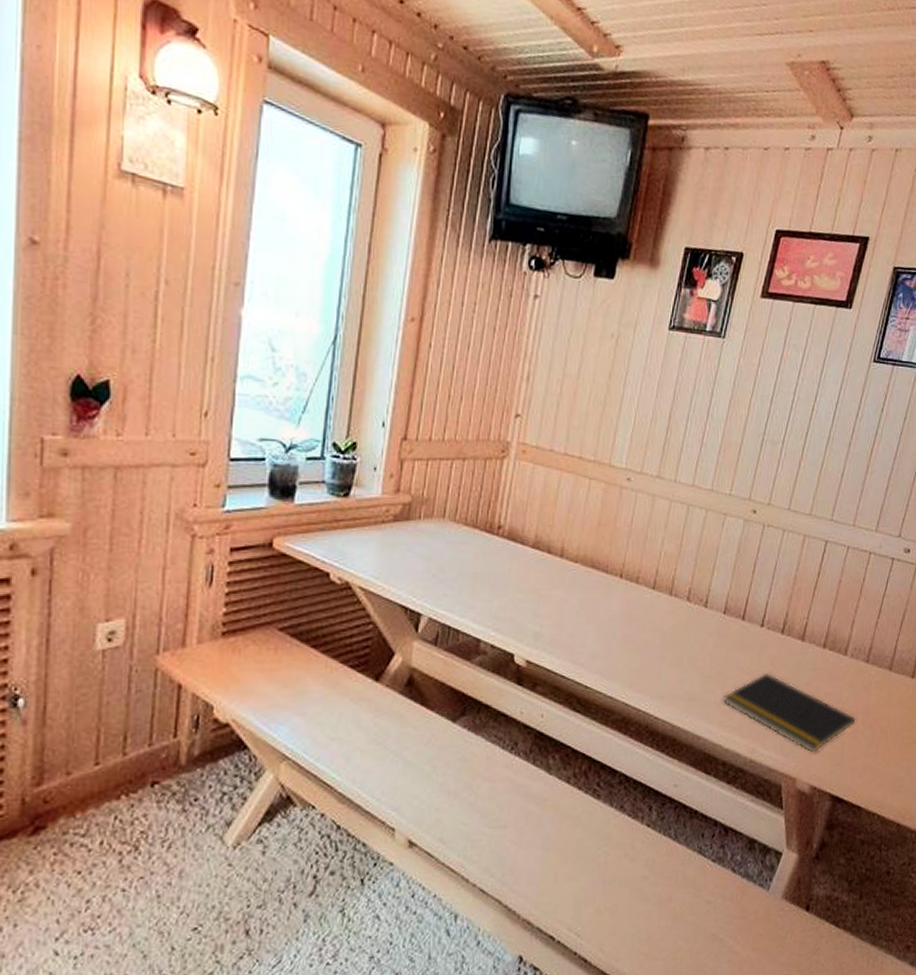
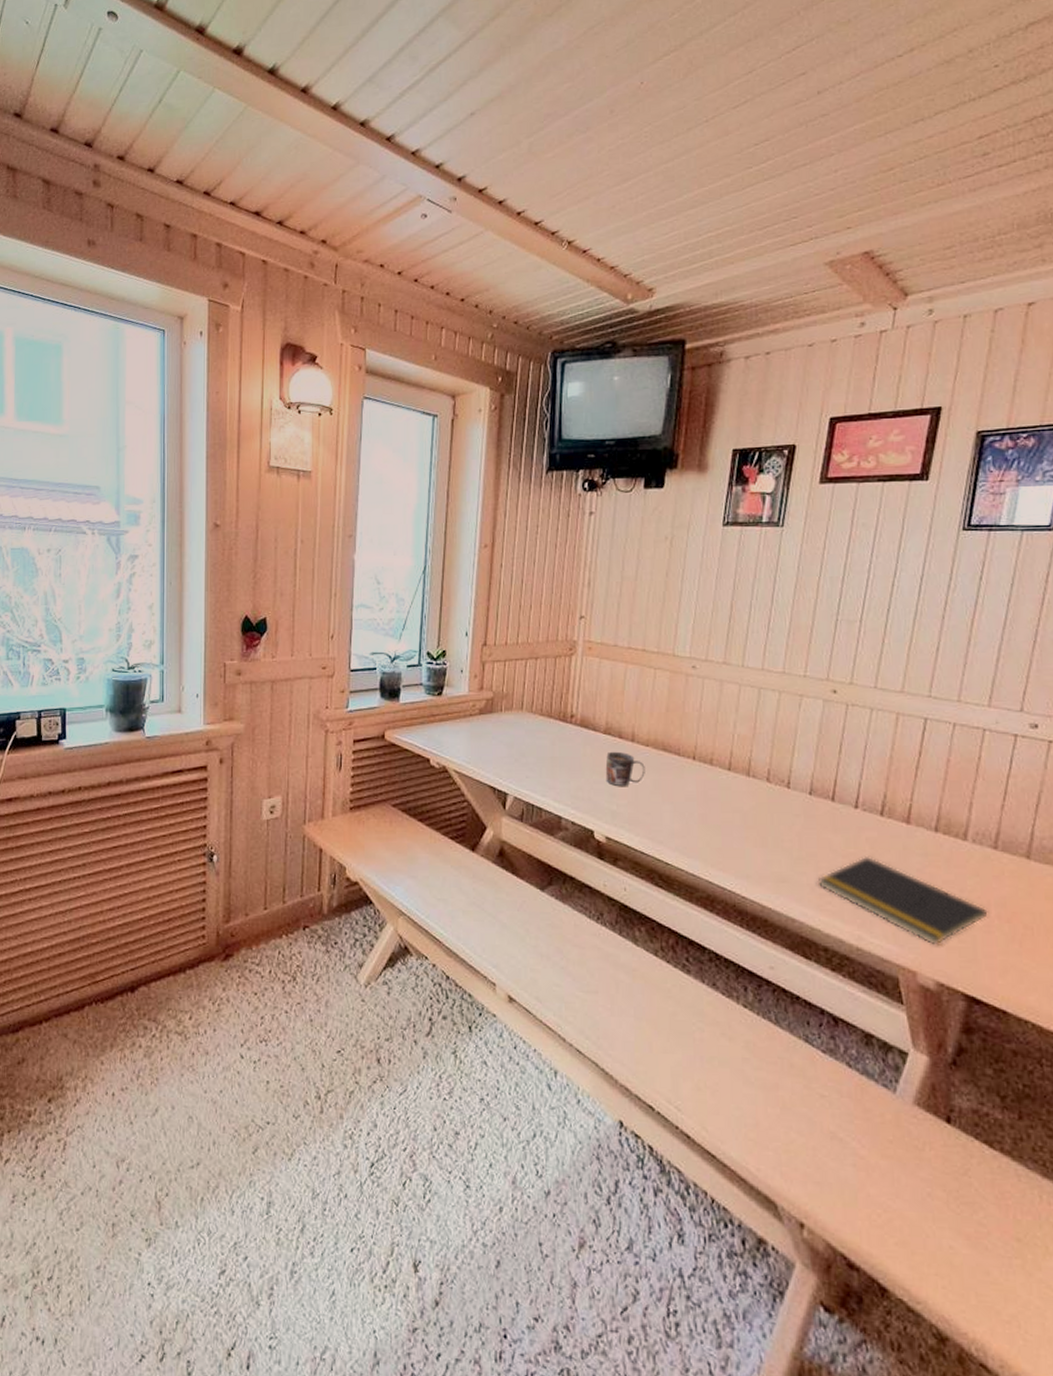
mug: none [530,567,572,607] -> present [605,751,645,787]

